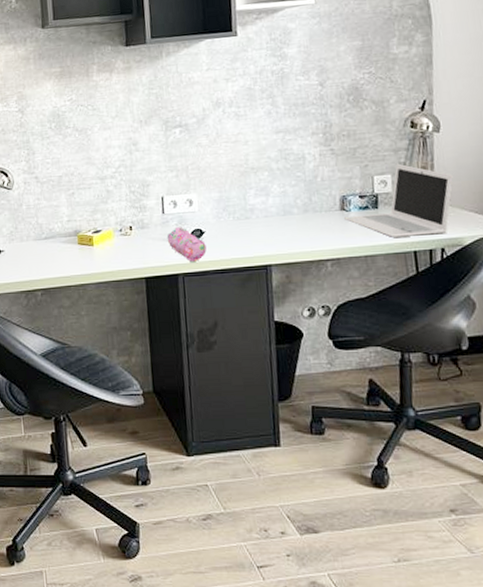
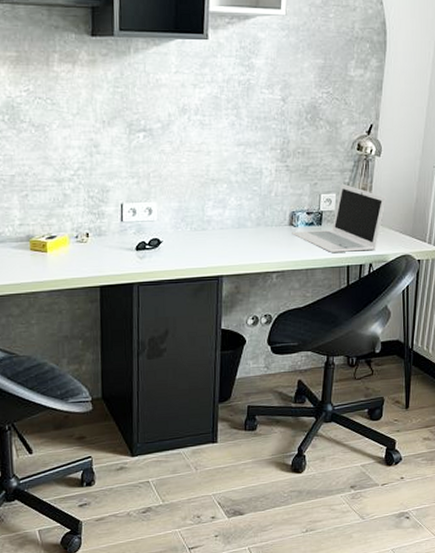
pencil case: present [166,227,207,262] -> none [124,236,163,271]

